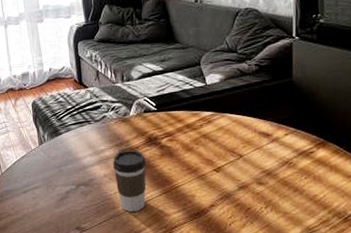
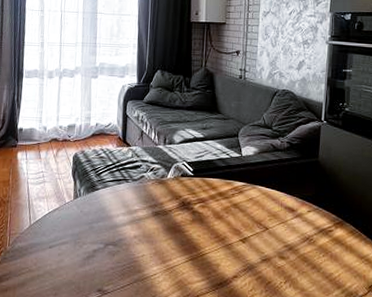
coffee cup: present [112,150,147,212] -> none [144,212,177,277]

